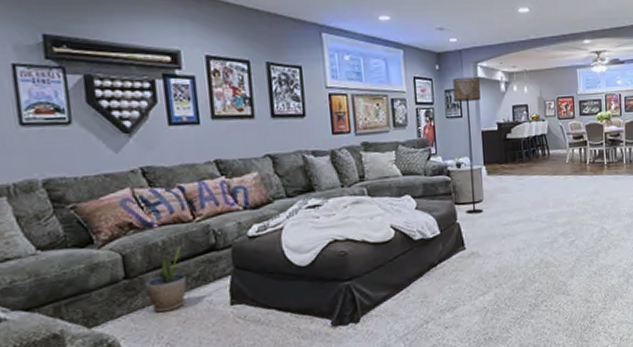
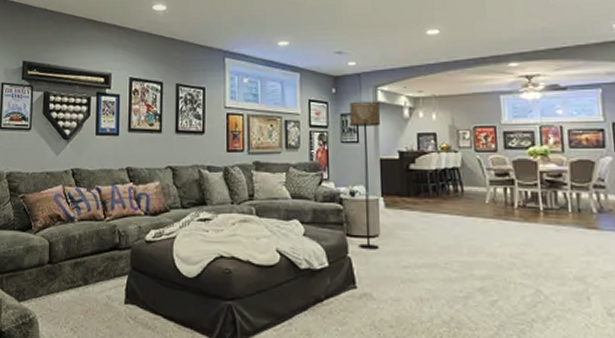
potted plant: present [146,246,187,313] -> none [63,241,93,299]

